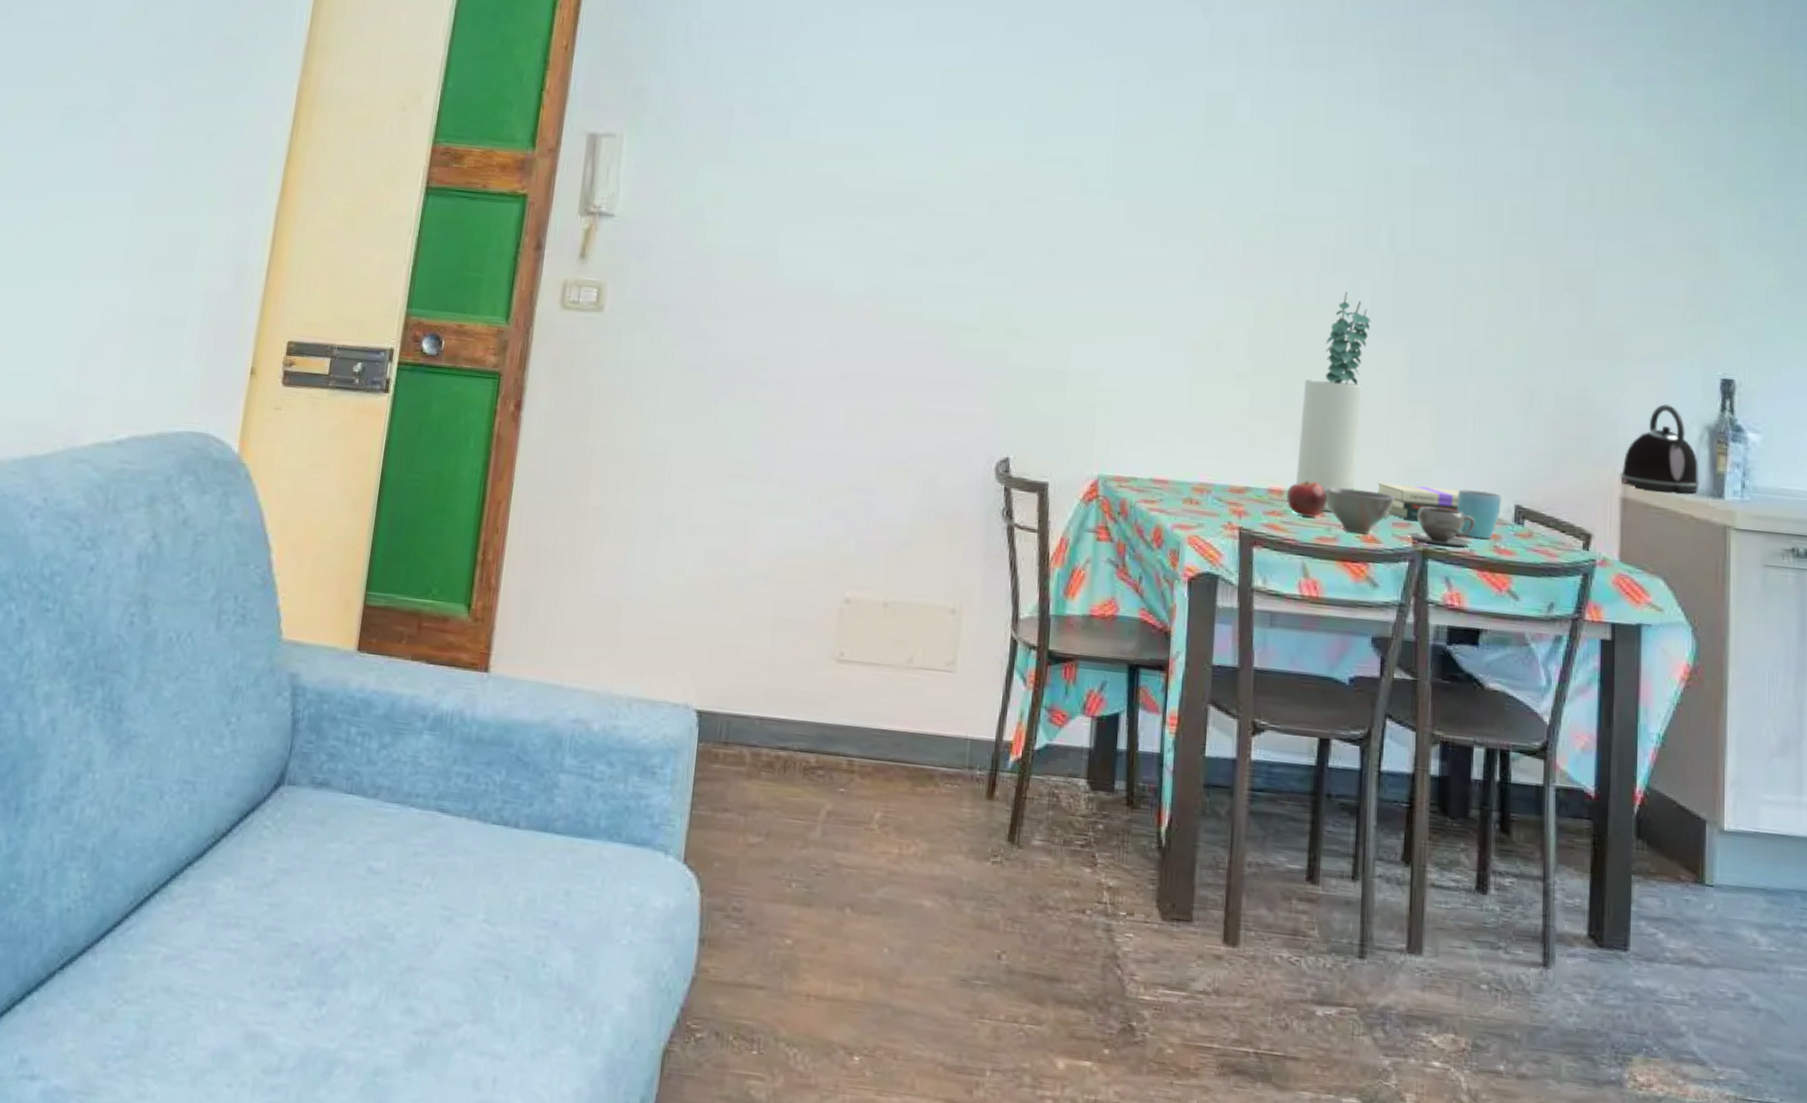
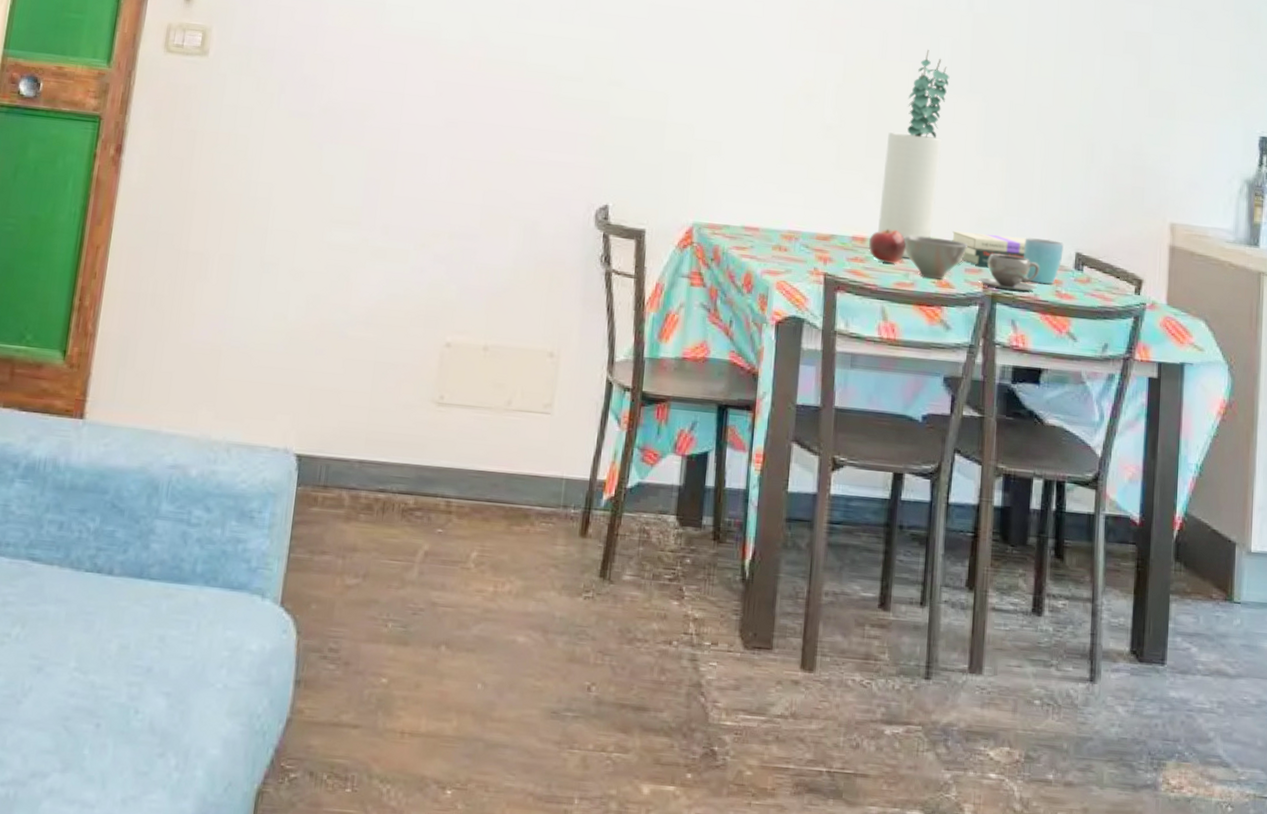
kettle: present [1620,403,1699,494] -> none [1169,159,1238,243]

